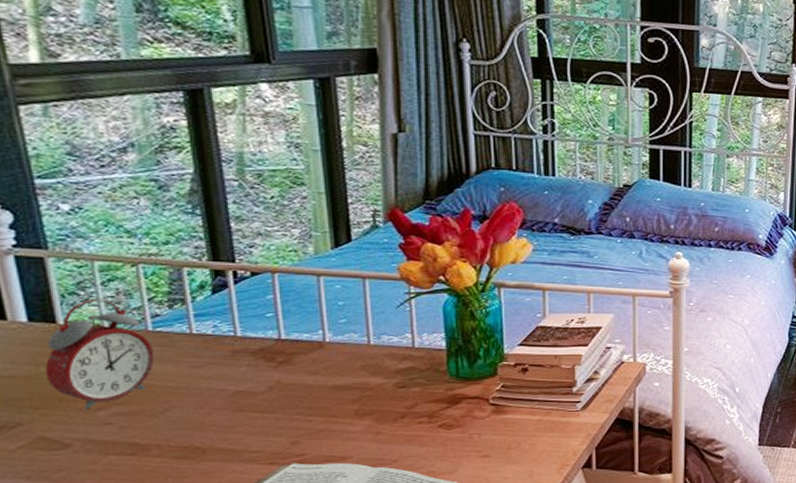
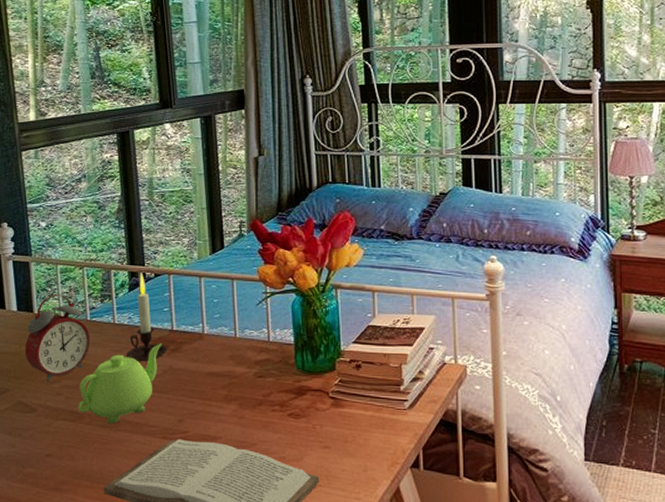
teapot: none [139,355,265,454] -> present [78,343,162,424]
candle: none [210,272,274,379] -> present [125,274,168,362]

